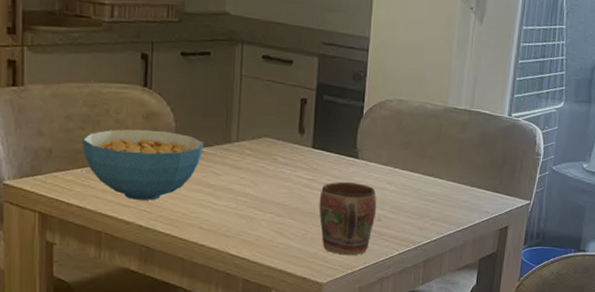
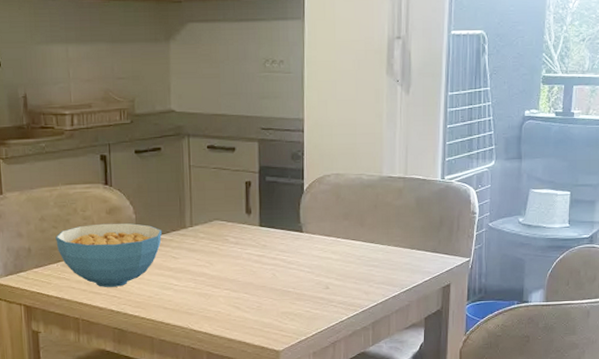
mug: present [319,181,377,255] -> none [270,254,324,323]

